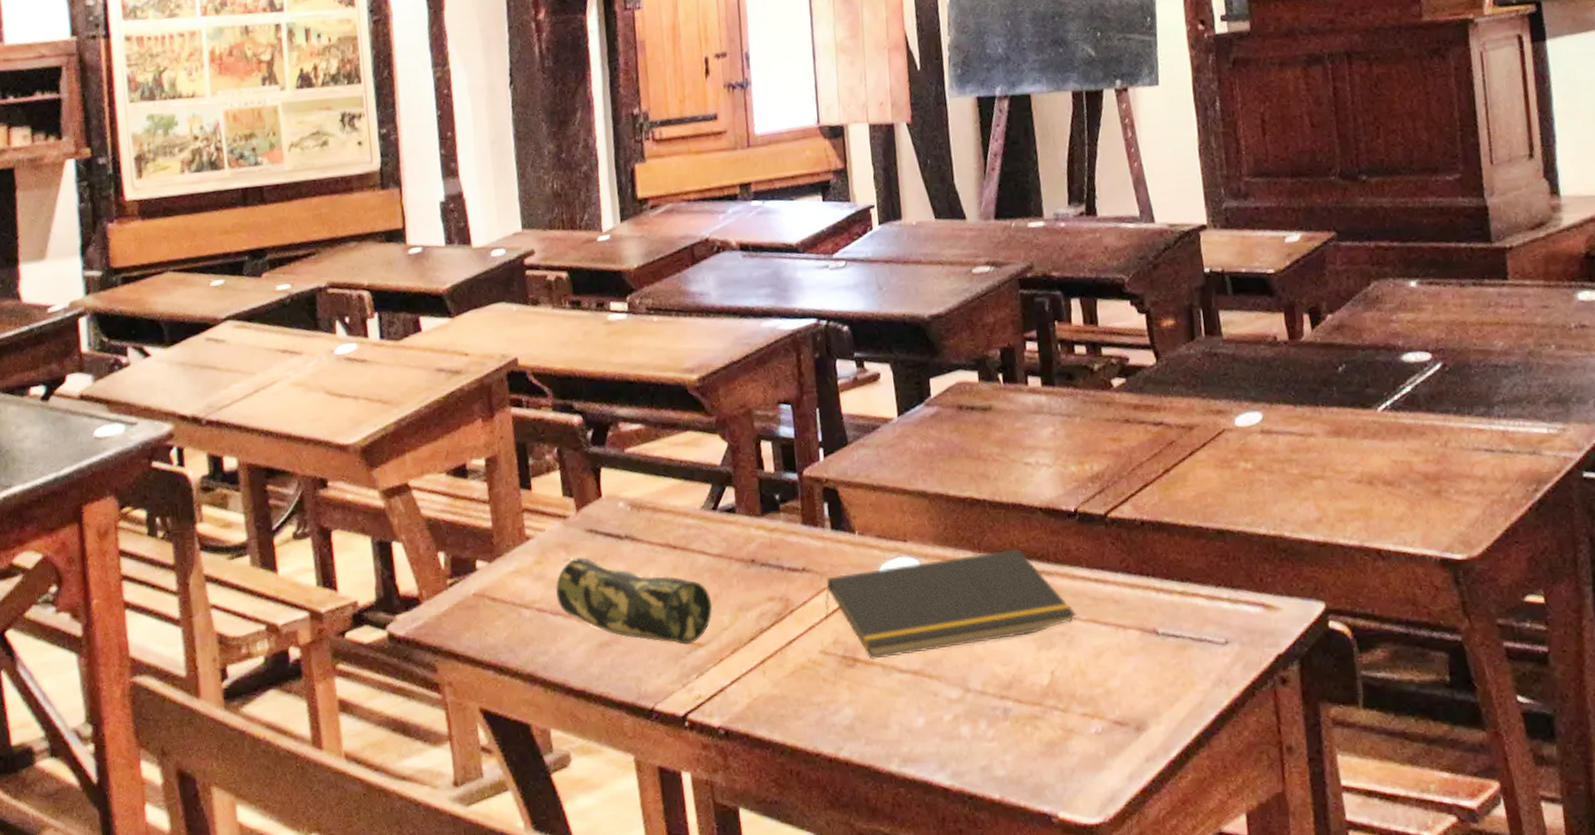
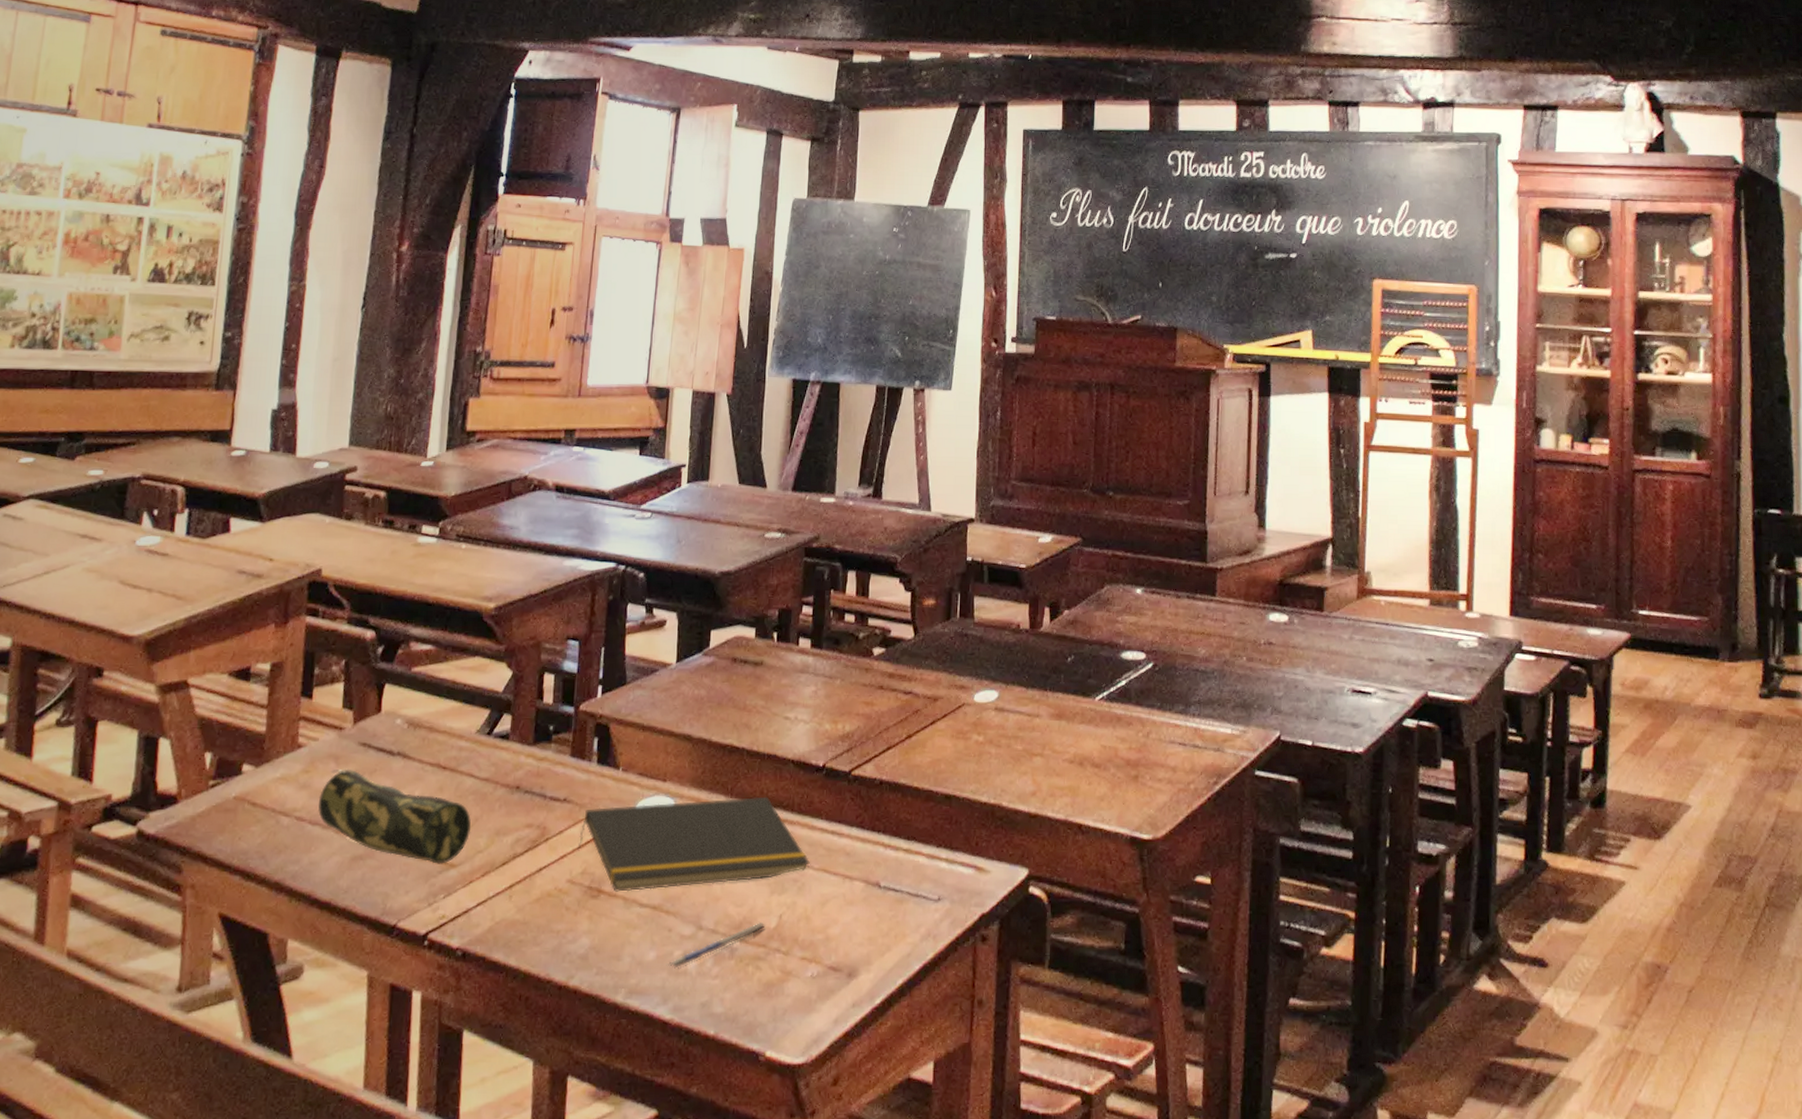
pen: none [937,679,1038,735] -> present [666,921,766,970]

